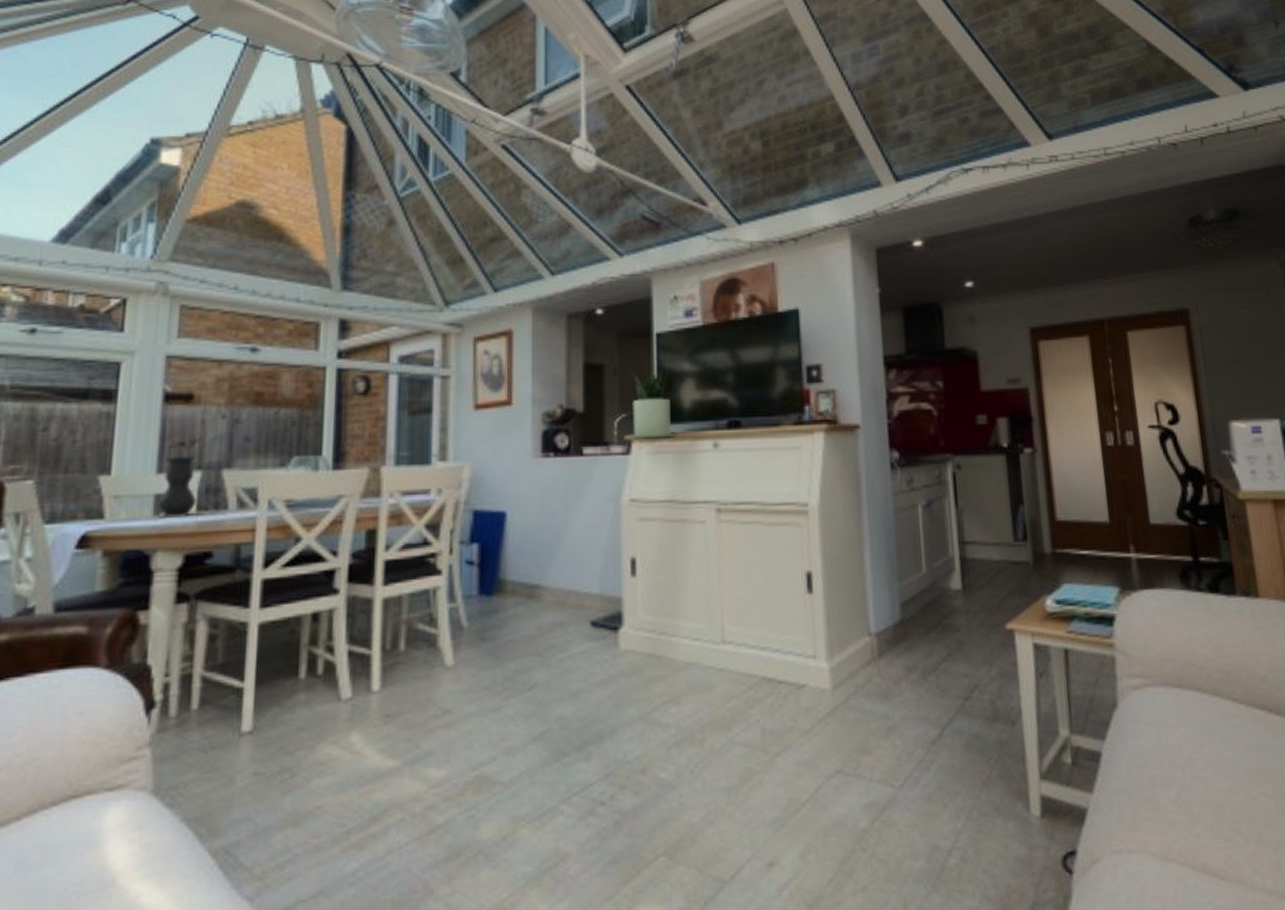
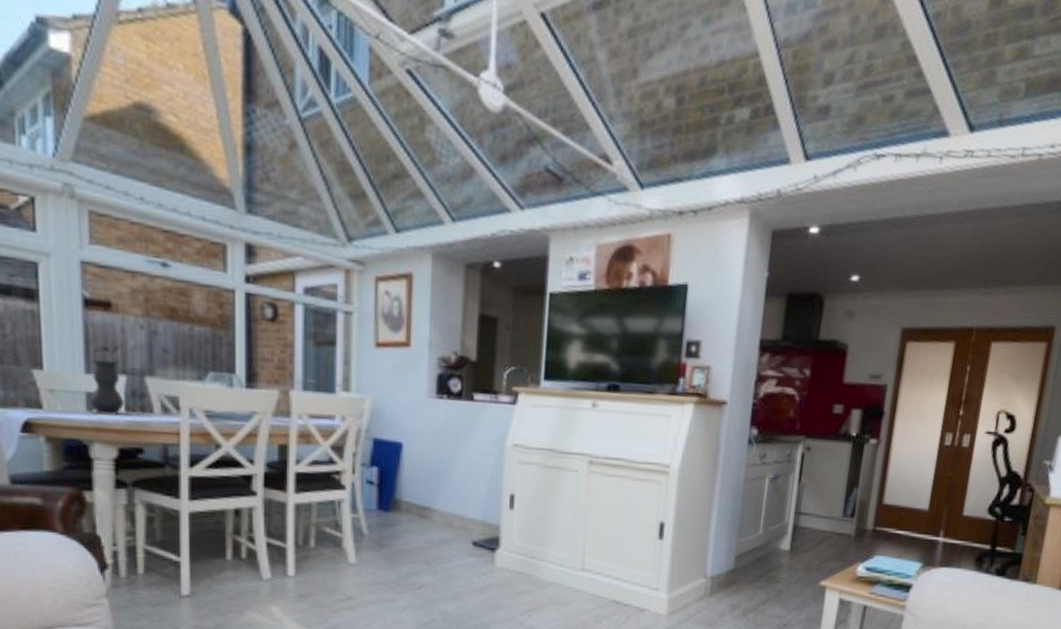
planter: present [630,370,675,439] -> none [518,328,559,394]

